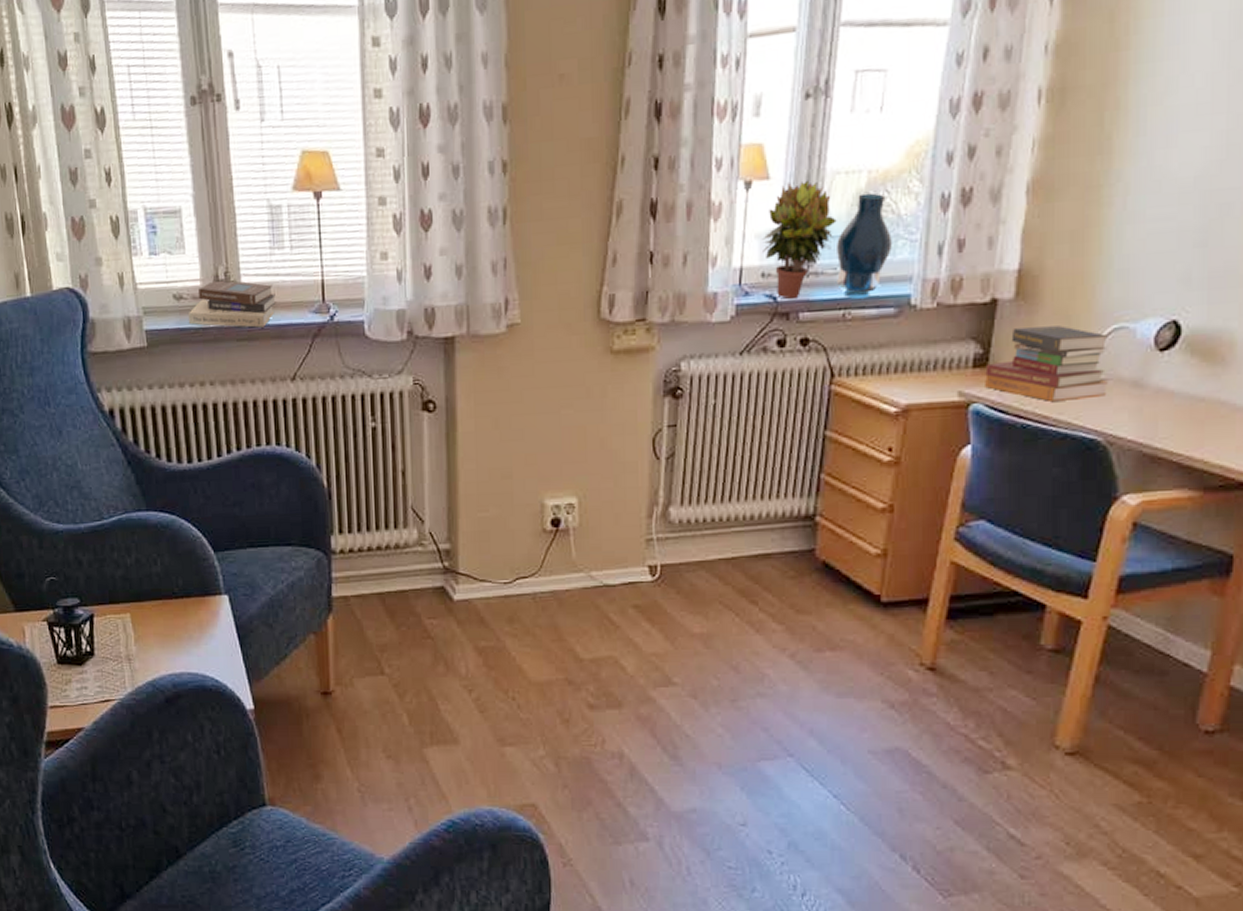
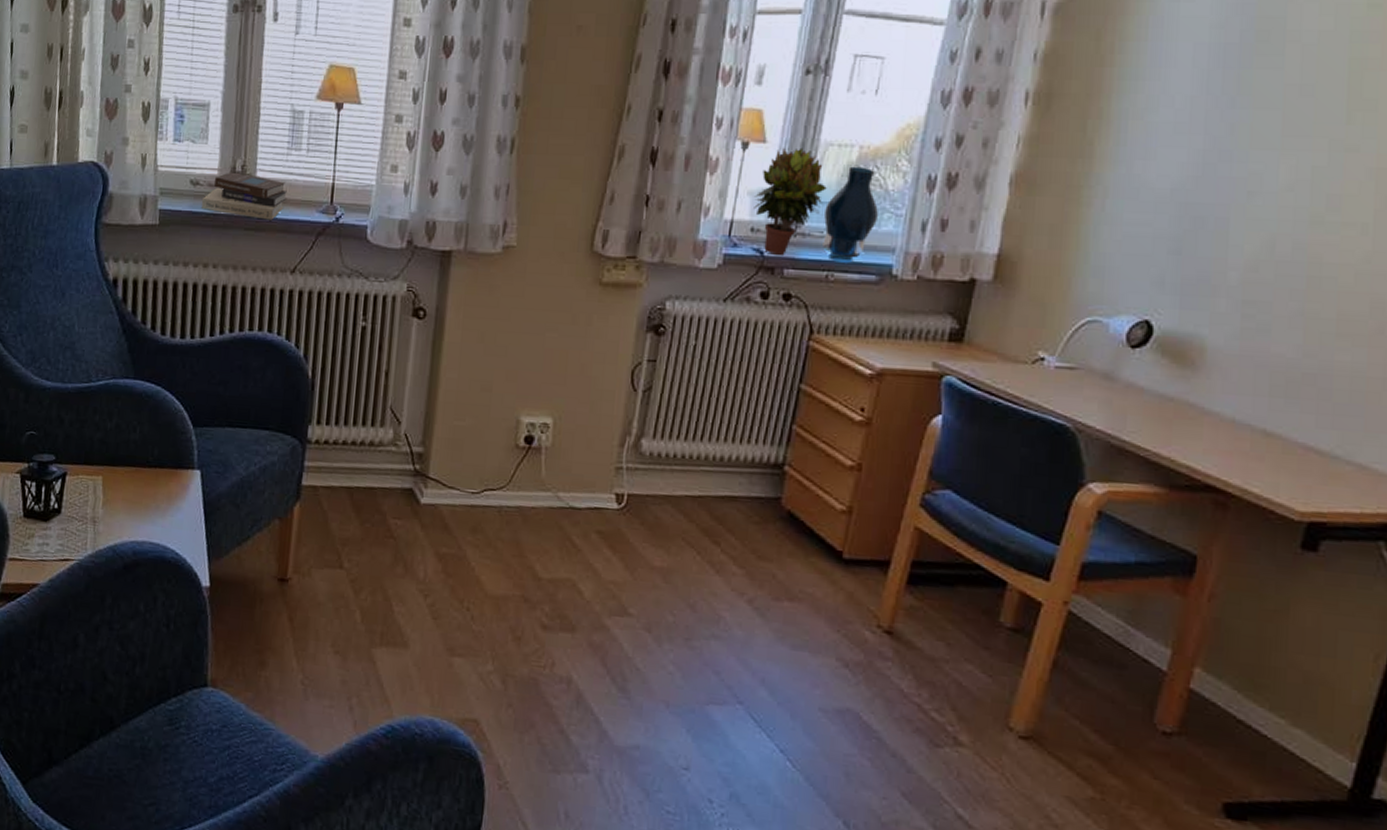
books: present [985,325,1108,403] -> none [959,309,1082,385]

